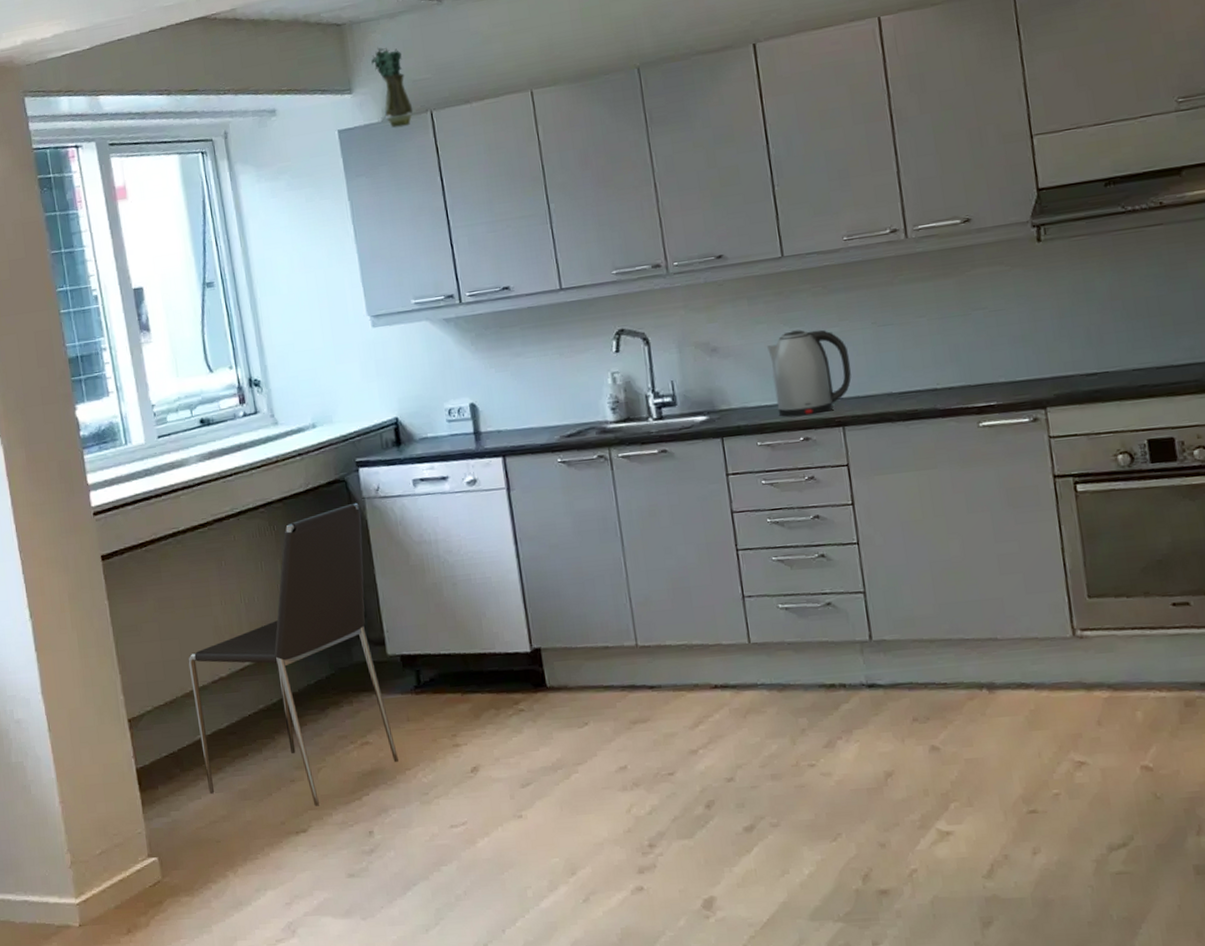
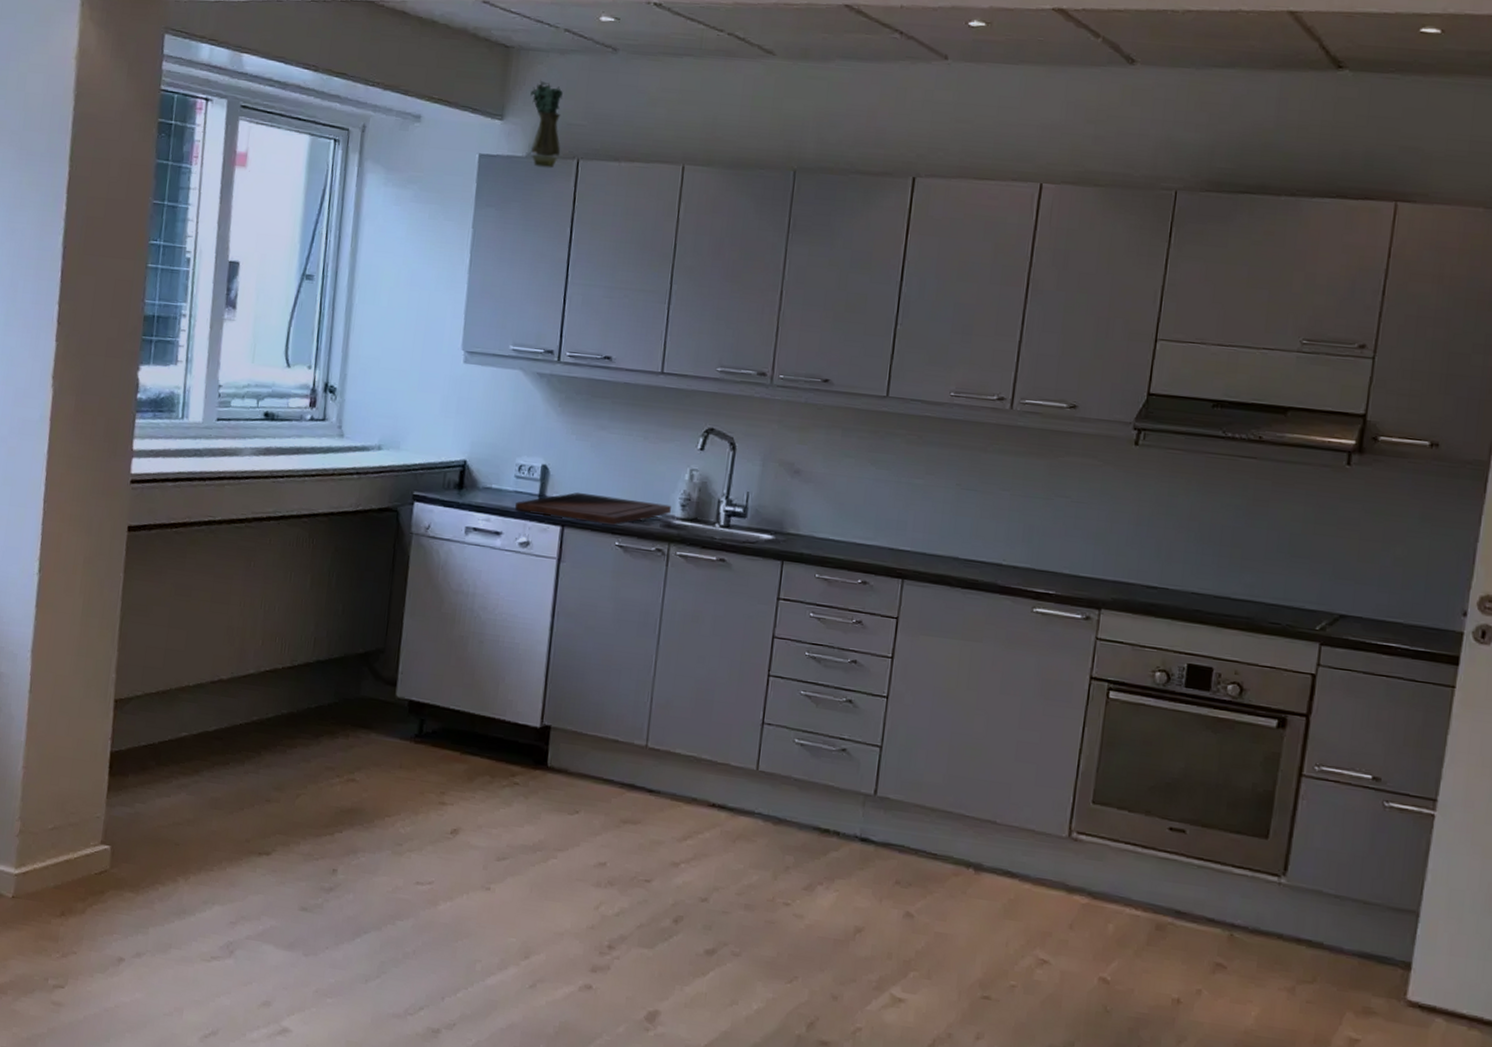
dining chair: present [188,503,398,806] -> none [180,536,406,832]
cutting board: none [454,411,603,453] -> present [515,492,671,526]
kettle: present [767,329,852,418] -> none [843,472,927,561]

